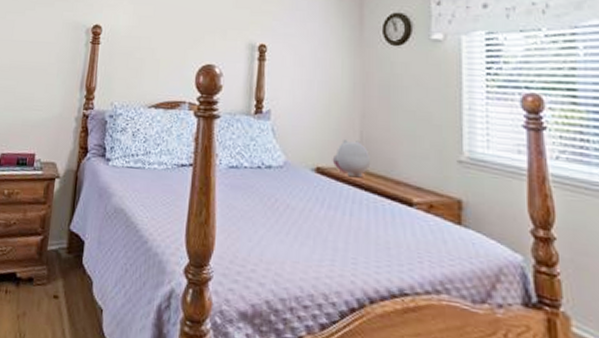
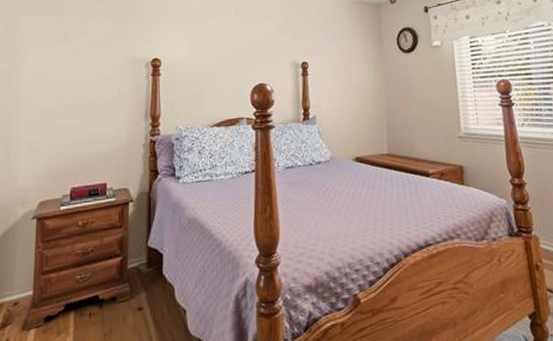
plush toy: present [332,140,371,178] -> none [367,132,397,161]

